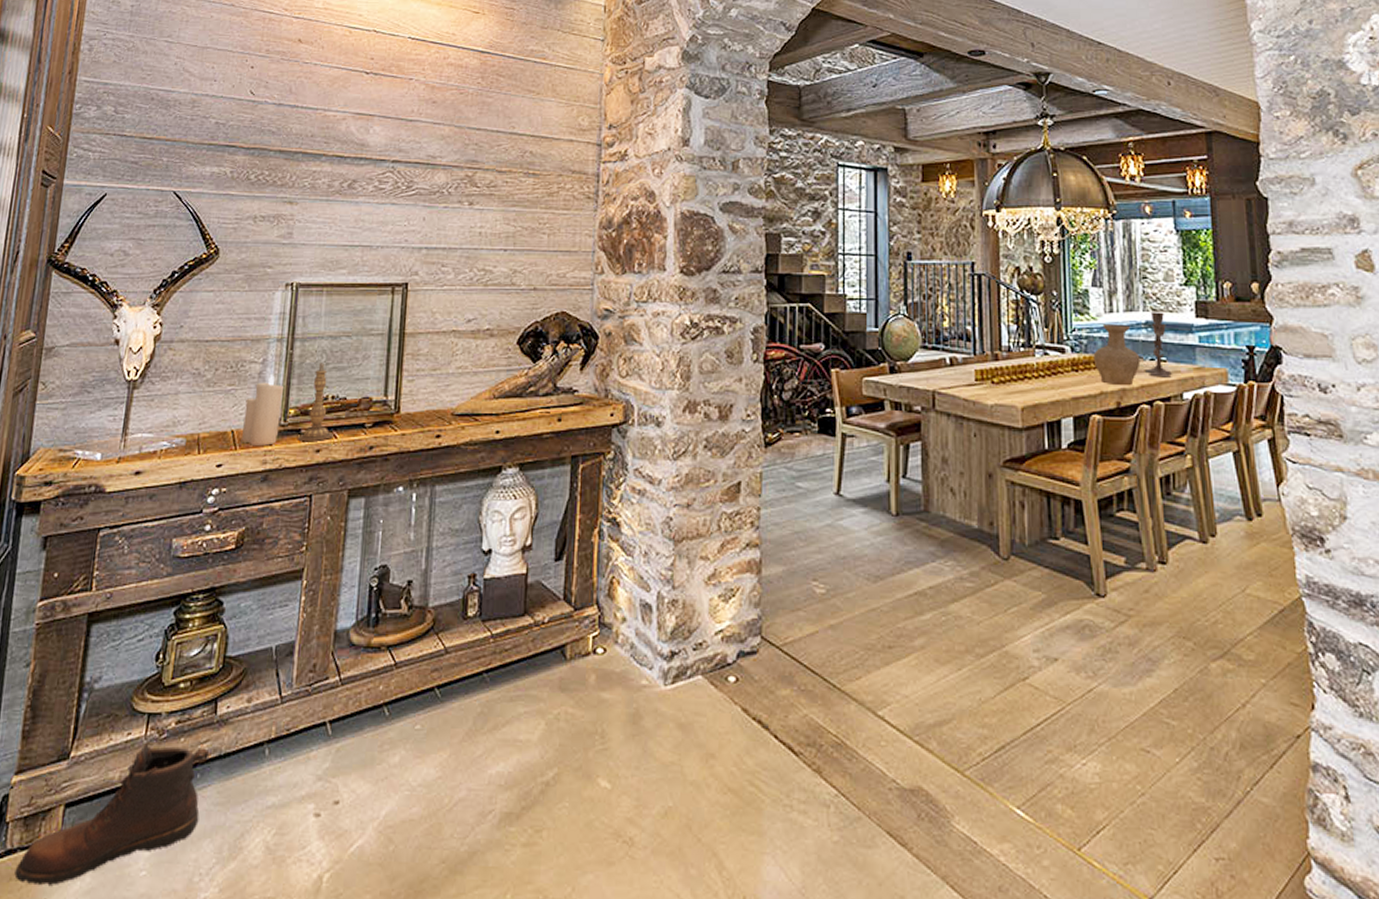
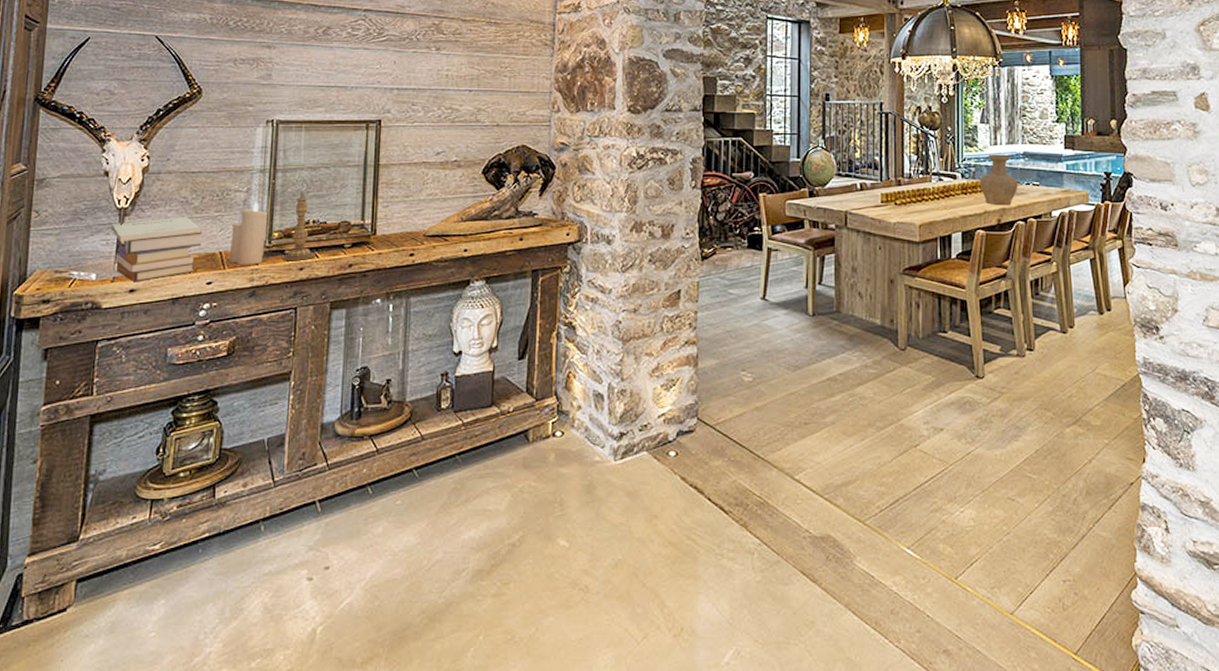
boot: present [14,743,210,886] -> none [32,525,210,650]
books: none [119,390,215,464] -> present [111,217,203,282]
candlestick: present [1144,312,1173,378] -> none [1021,144,1044,199]

